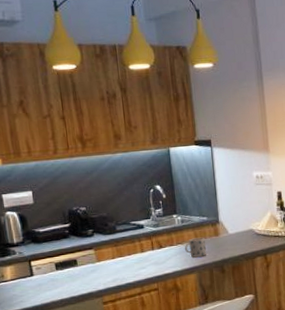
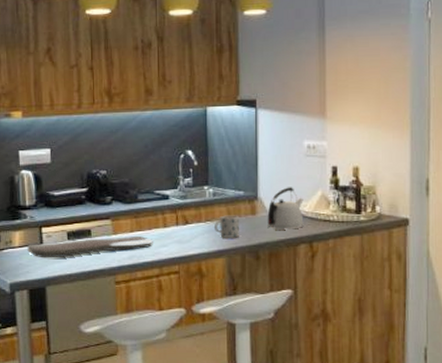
serving tray: none [19,261,134,288] -> present [27,236,153,258]
kettle: none [228,211,259,248] -> present [267,187,304,231]

